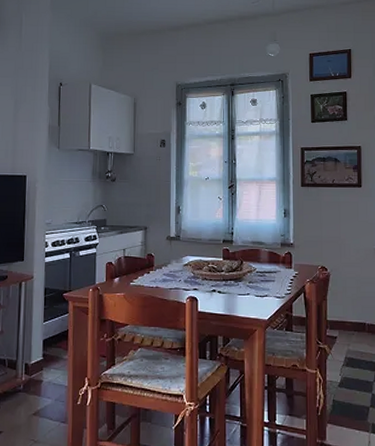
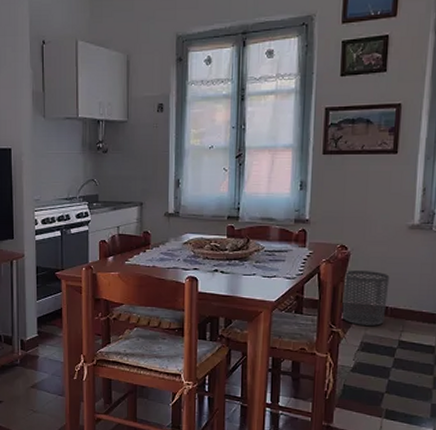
waste bin: none [326,290,365,341] -> present [342,270,390,326]

